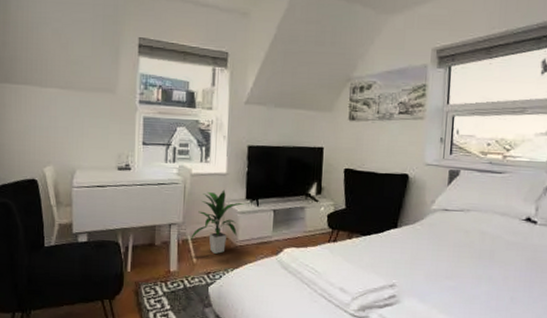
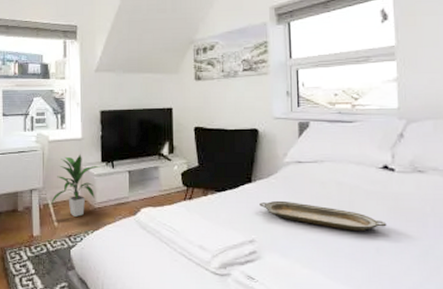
serving tray: none [403,246,523,280] -> present [259,200,387,231]

